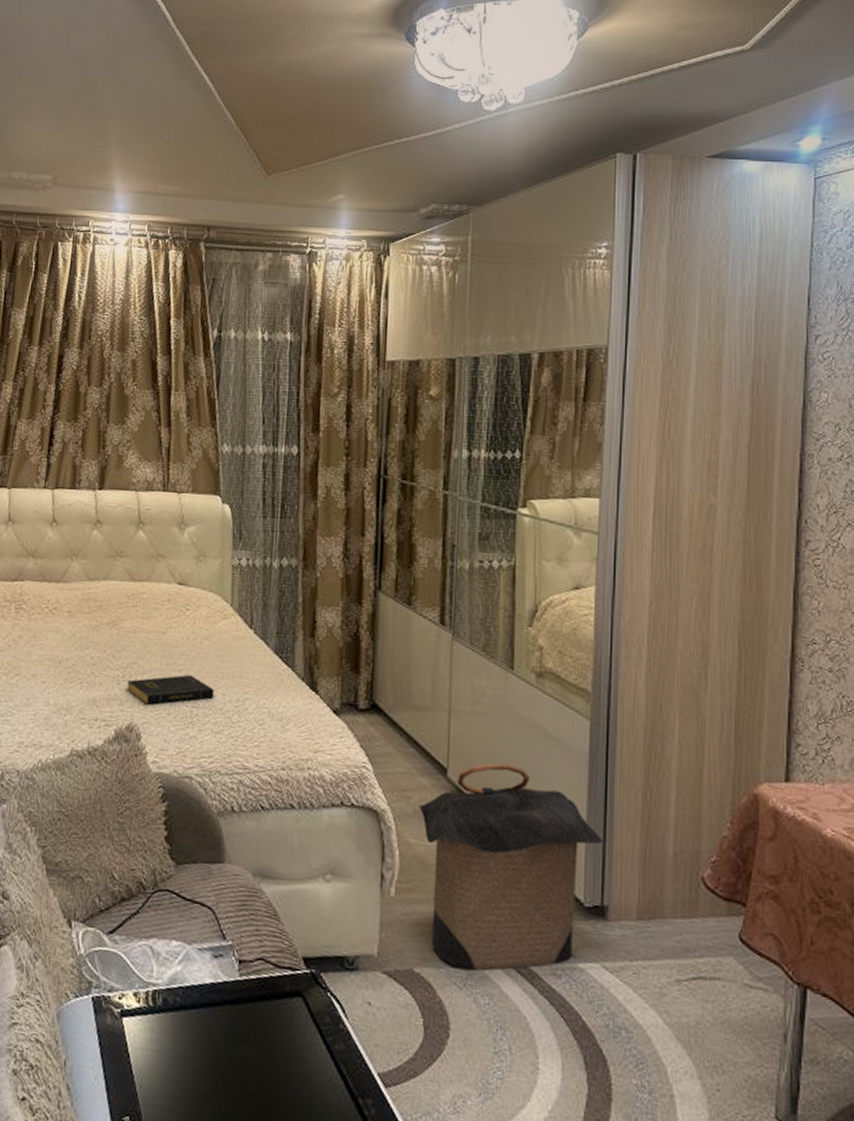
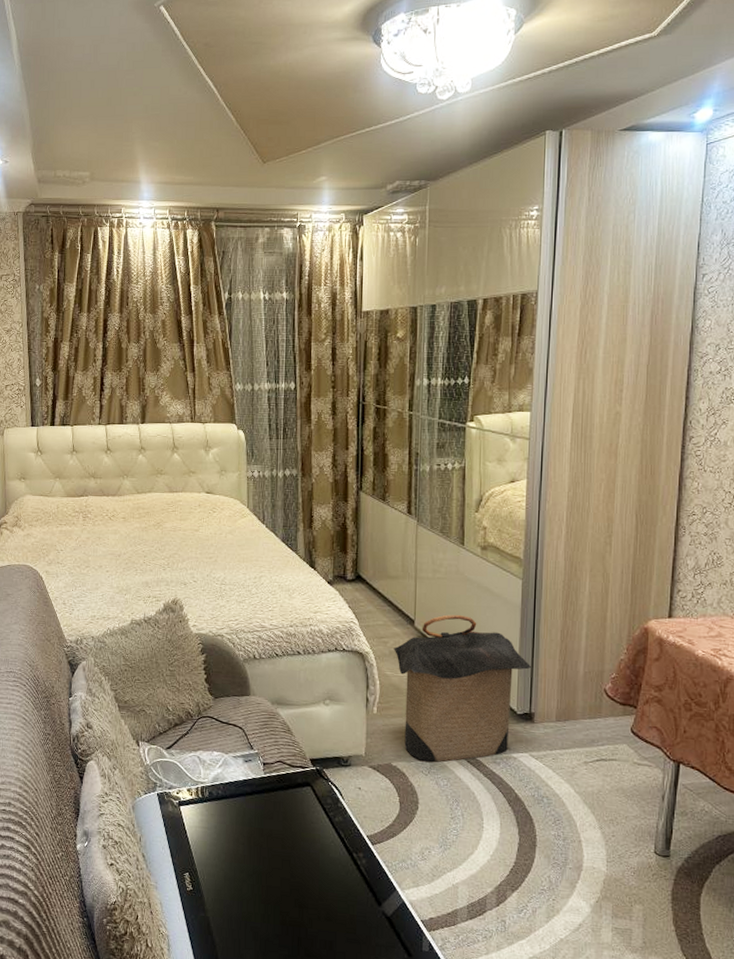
book: present [127,674,215,705] -> none [171,560,238,584]

